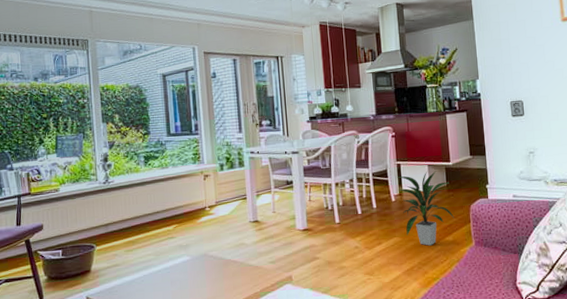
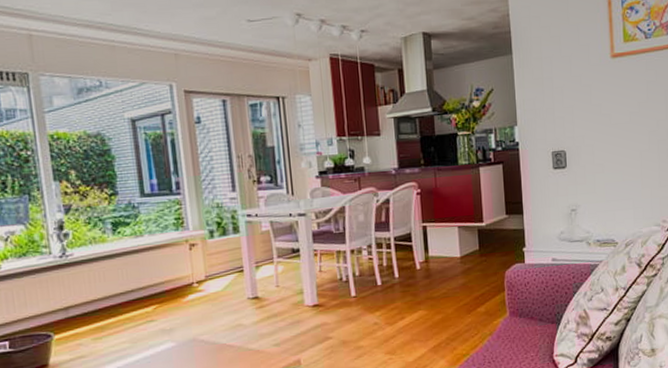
indoor plant: present [397,170,454,246] -> none [423,233,487,319]

